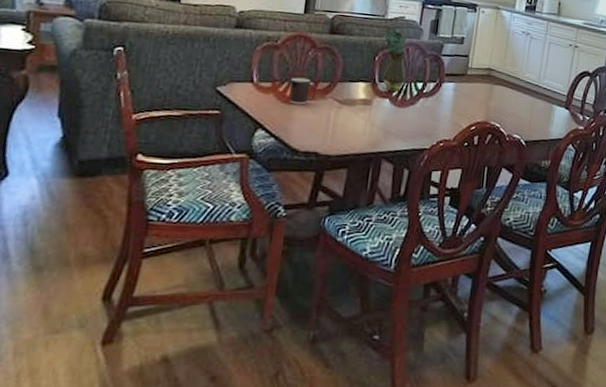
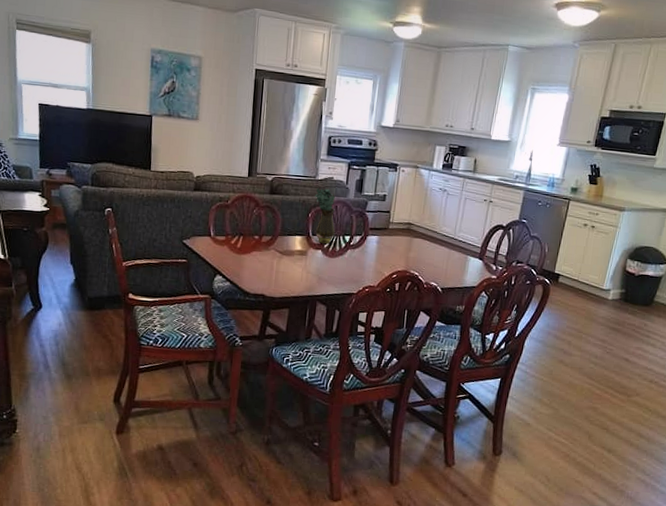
mug: present [289,77,317,105] -> none [239,231,261,255]

